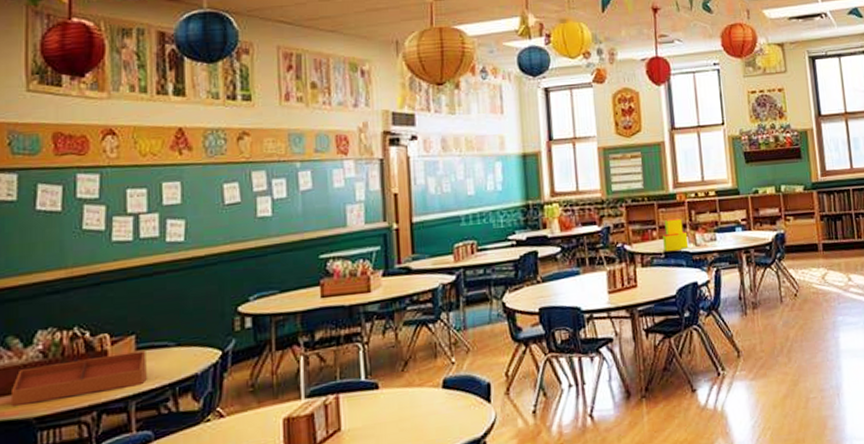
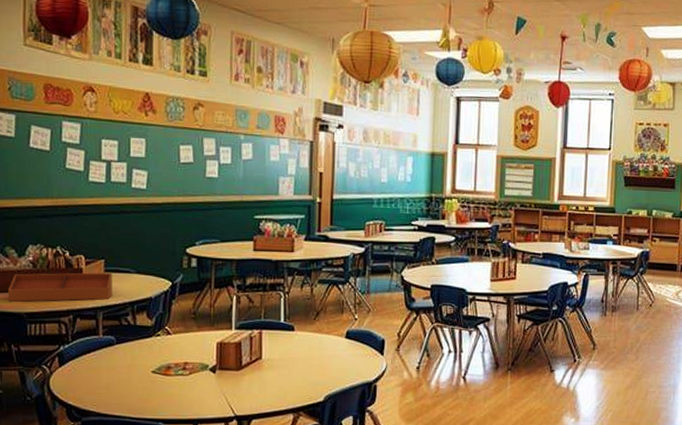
toy blocks: present [663,217,689,252] -> none [543,225,565,254]

